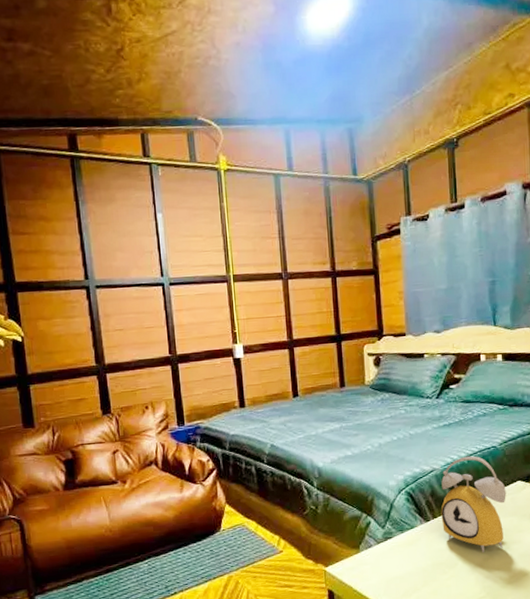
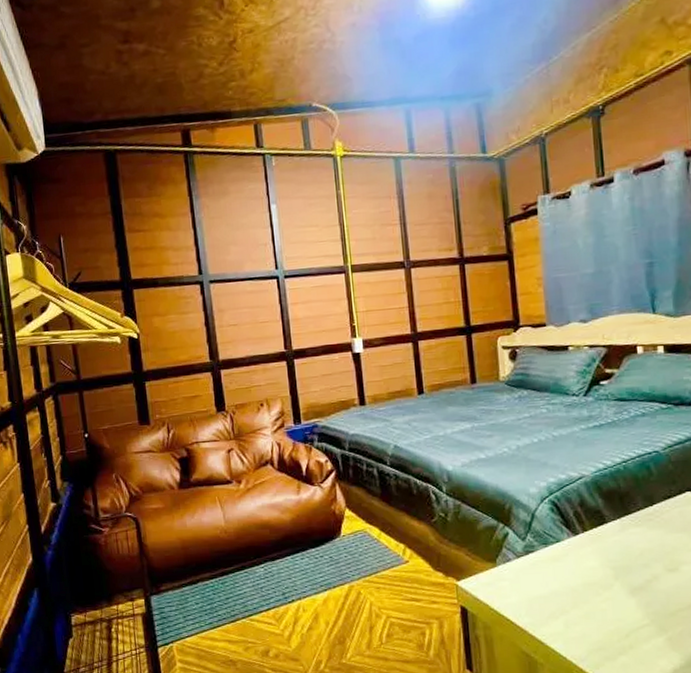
alarm clock: present [441,456,506,552] -> none [592,461,673,573]

